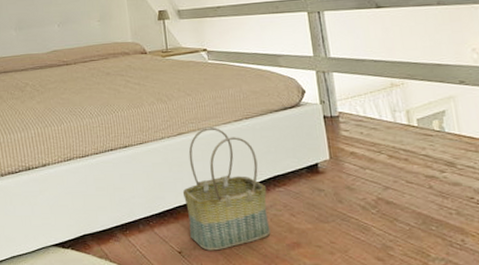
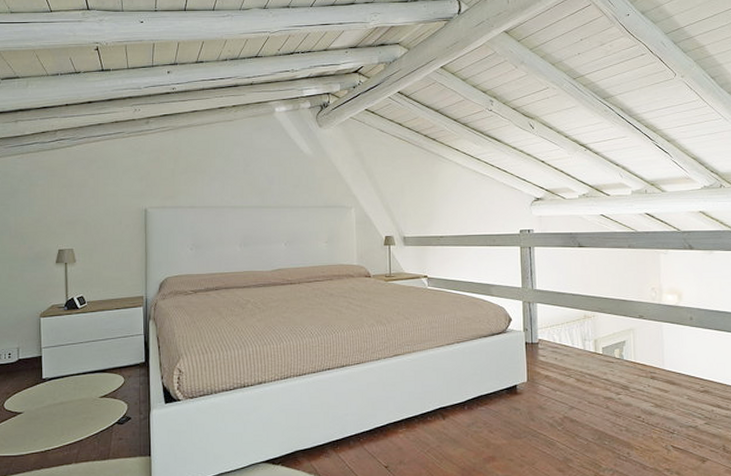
basket: present [182,127,271,251] -> none [393,350,470,465]

